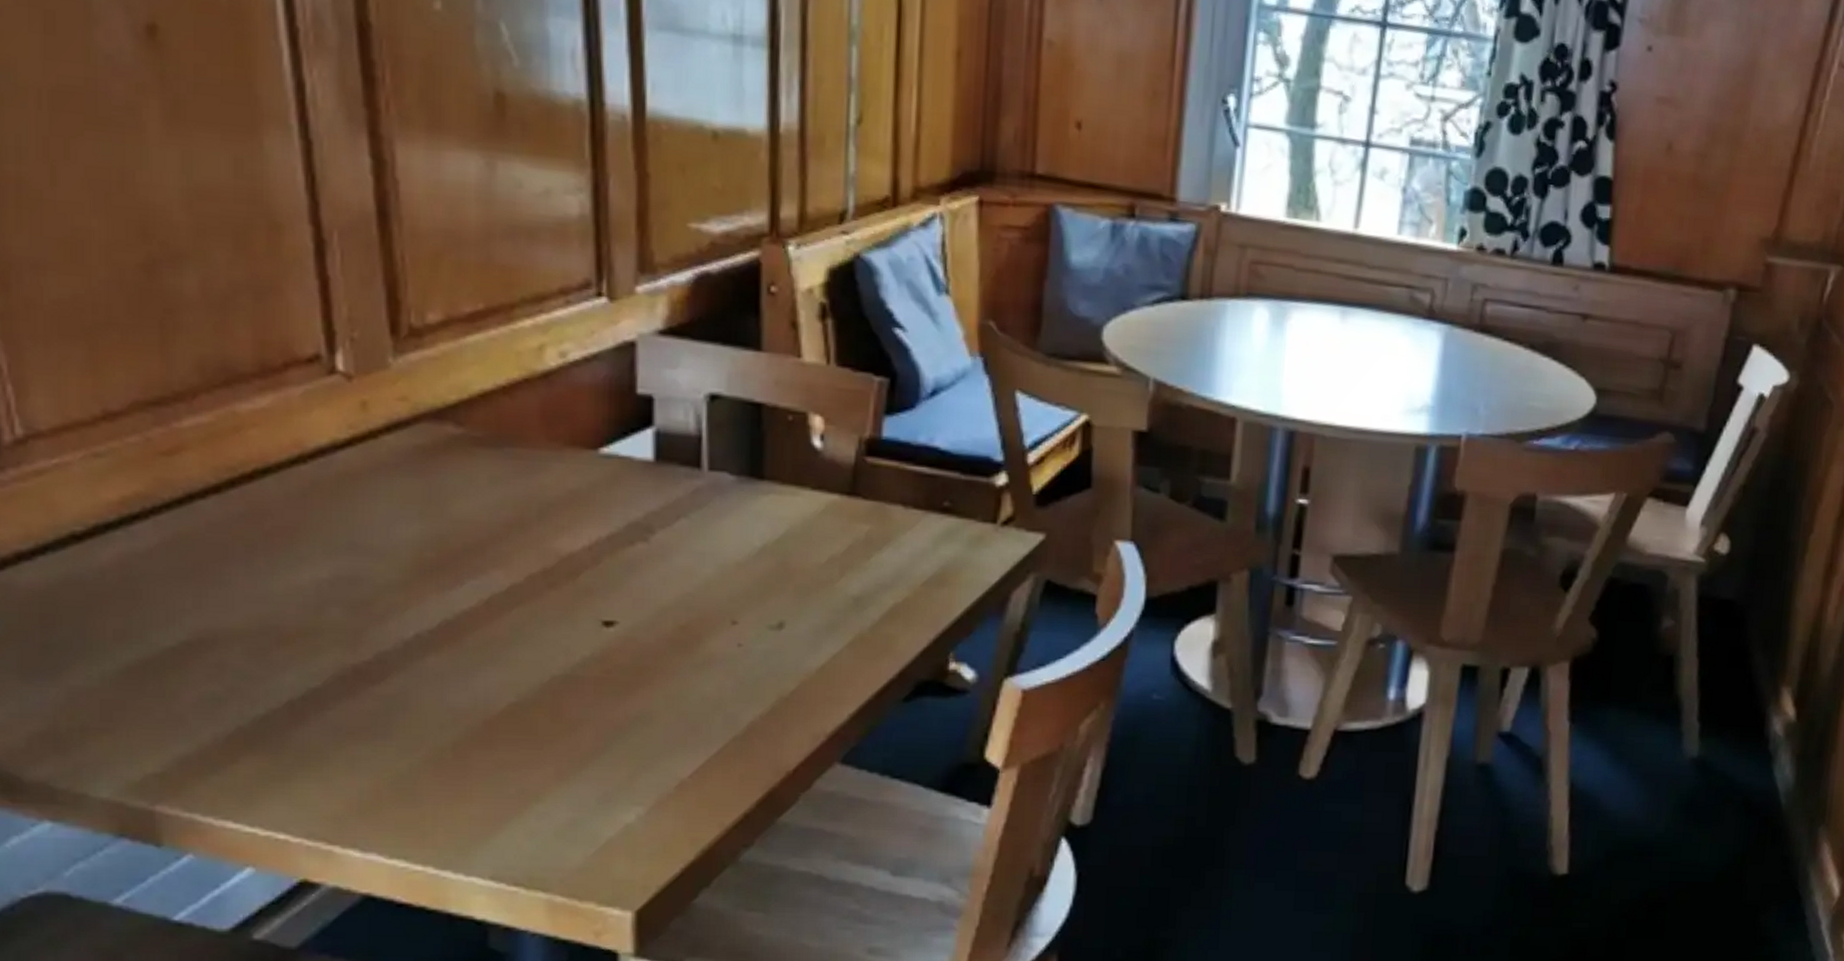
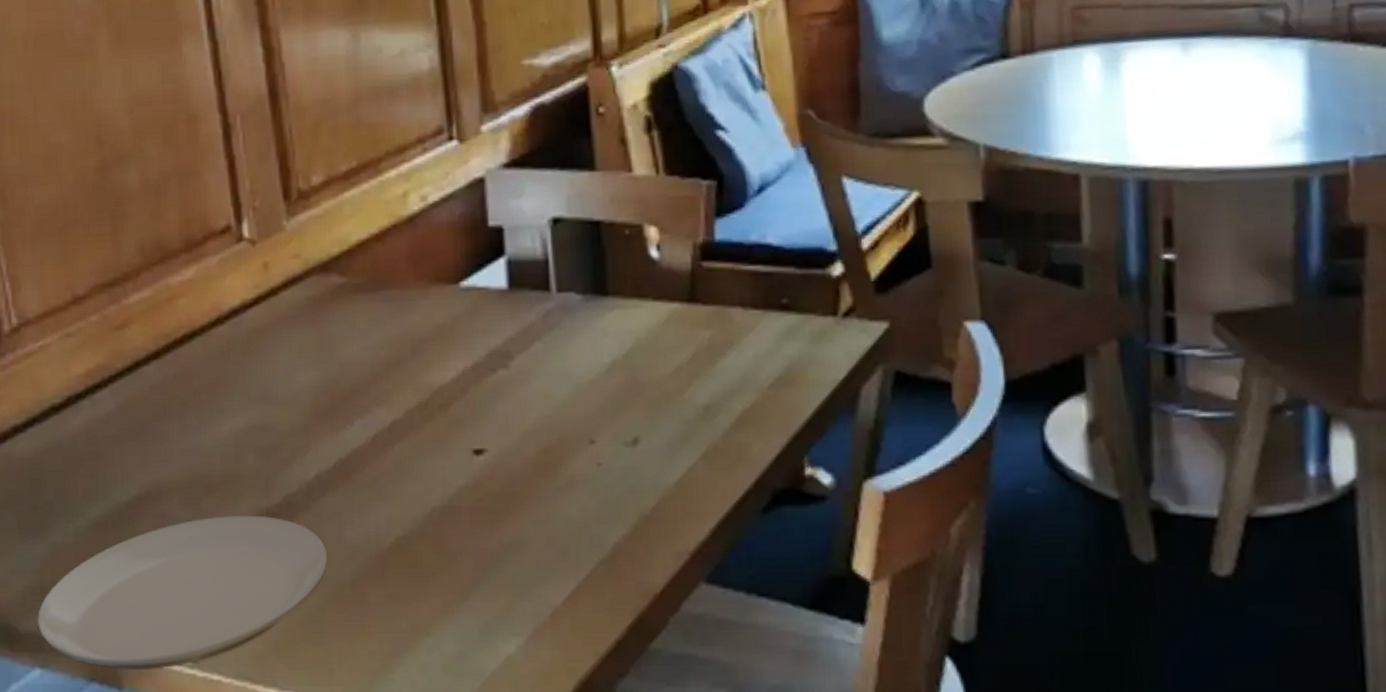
plate: none [48,669,426,826] -> present [38,515,328,669]

